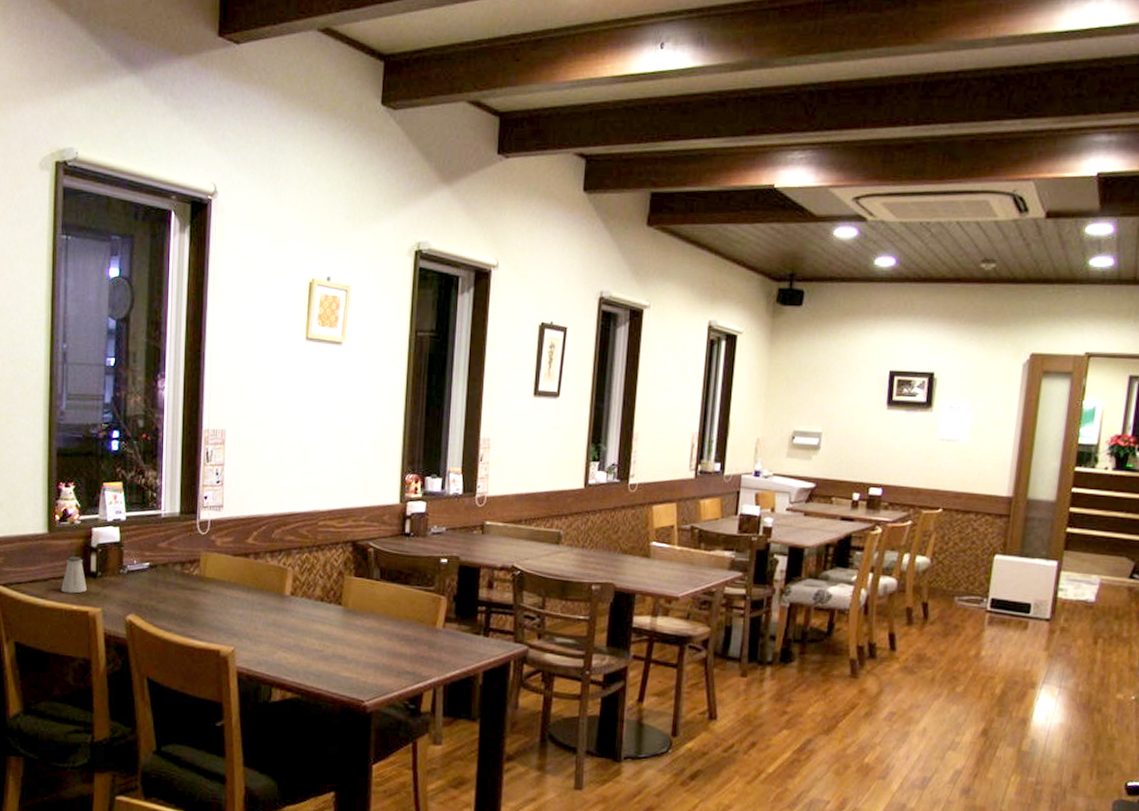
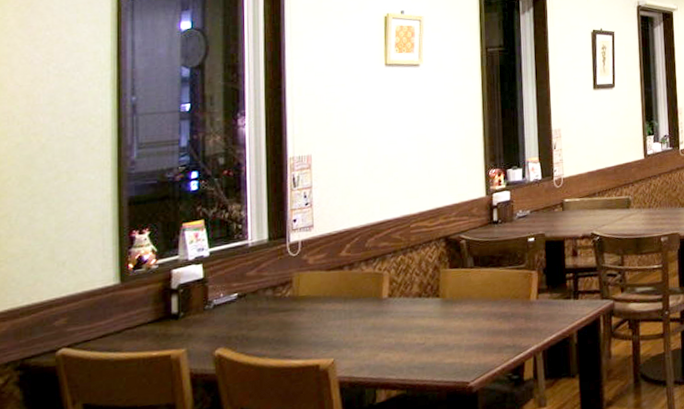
saltshaker: present [61,556,87,594] -> none [138,301,168,341]

